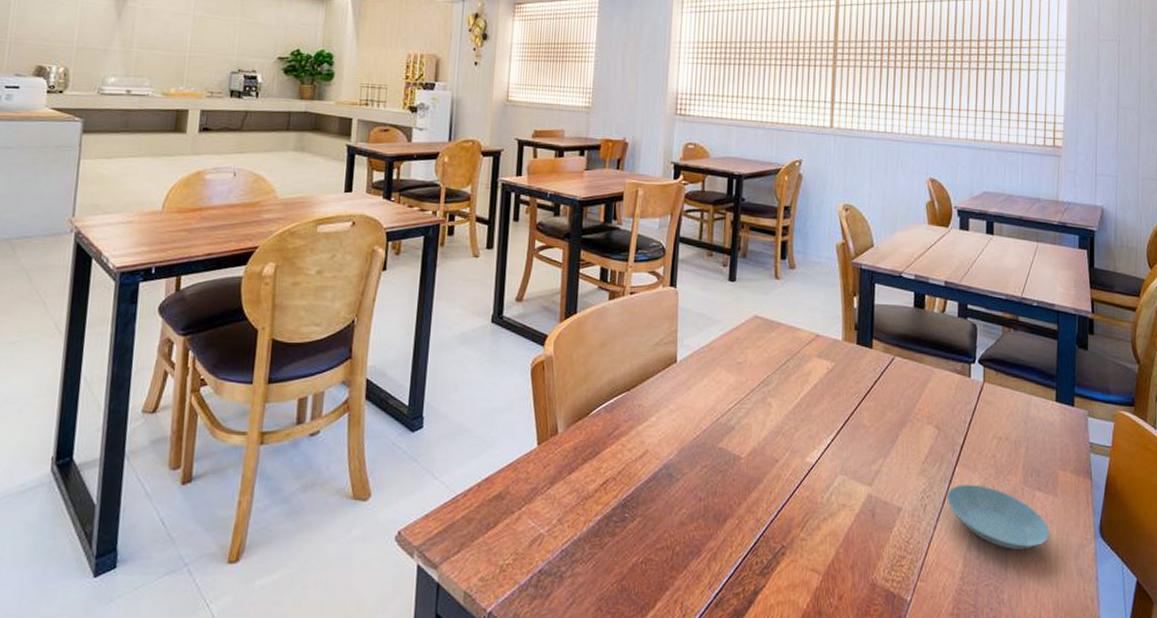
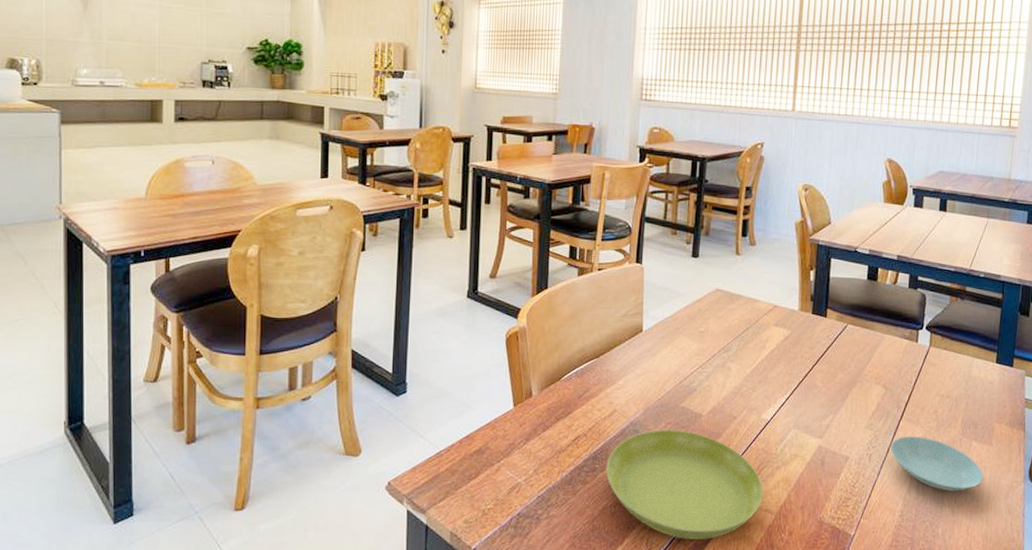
saucer: none [636,474,809,605] -> present [606,430,764,541]

